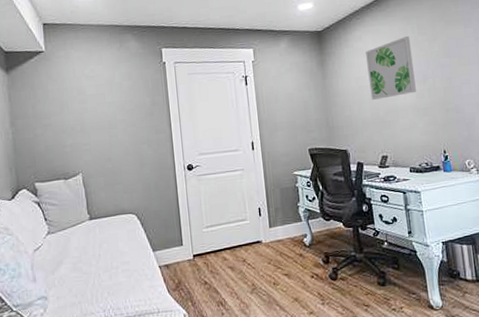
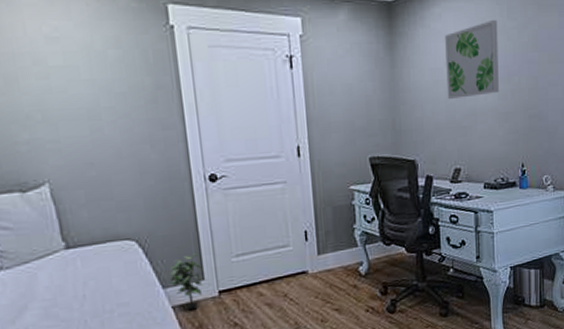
potted plant: none [158,225,182,270] -> present [170,253,203,311]

